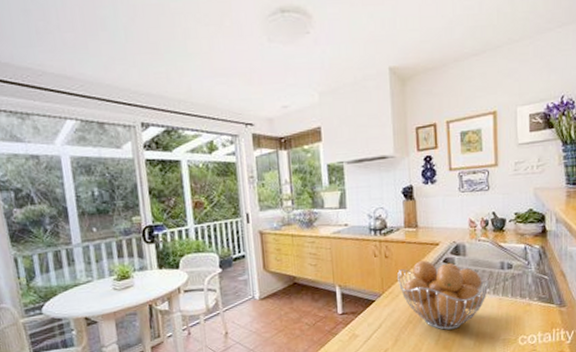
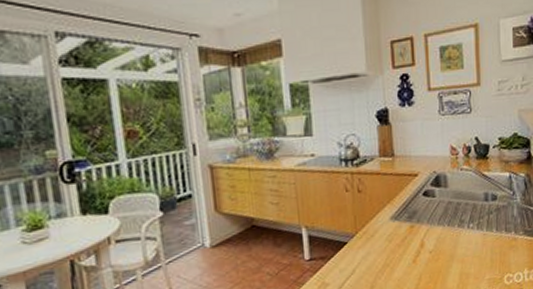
fruit basket: present [397,261,489,330] -> none [372,194,472,273]

